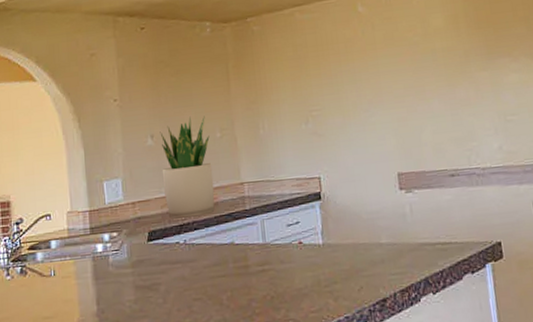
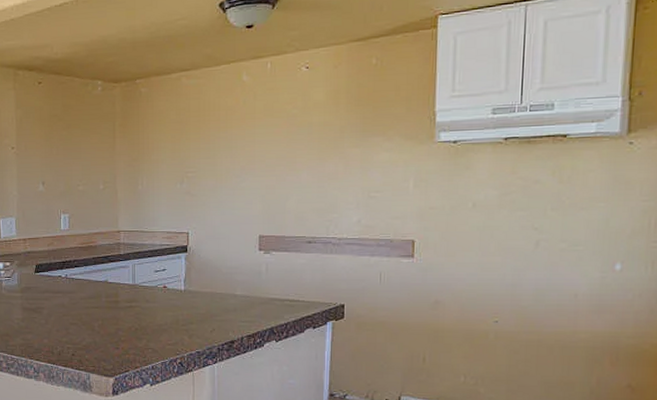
planter: present [160,116,215,219] -> none [50,168,94,257]

